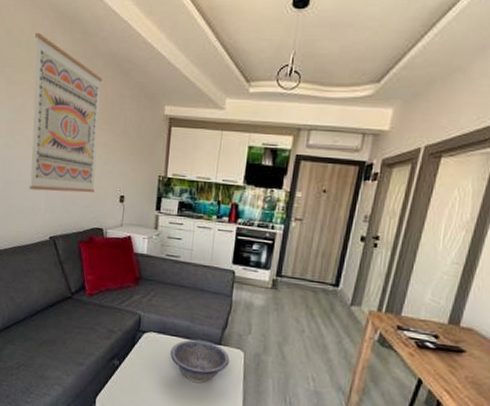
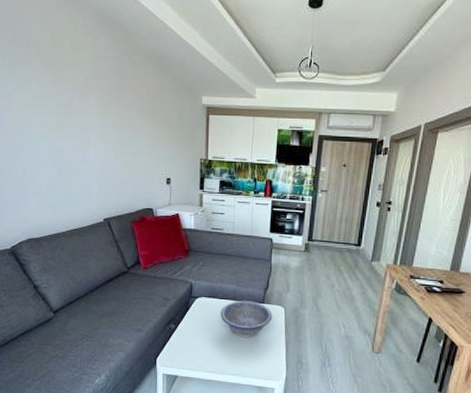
wall art: present [29,32,102,193] -> none [77,32,144,178]

